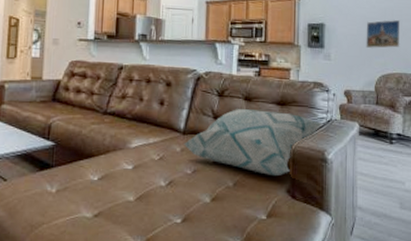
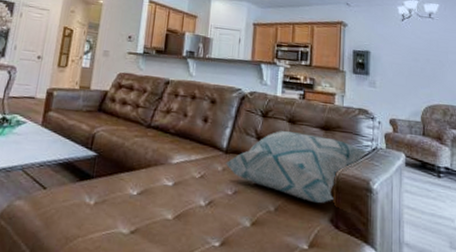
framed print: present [366,20,400,48] -> none [411,51,446,79]

